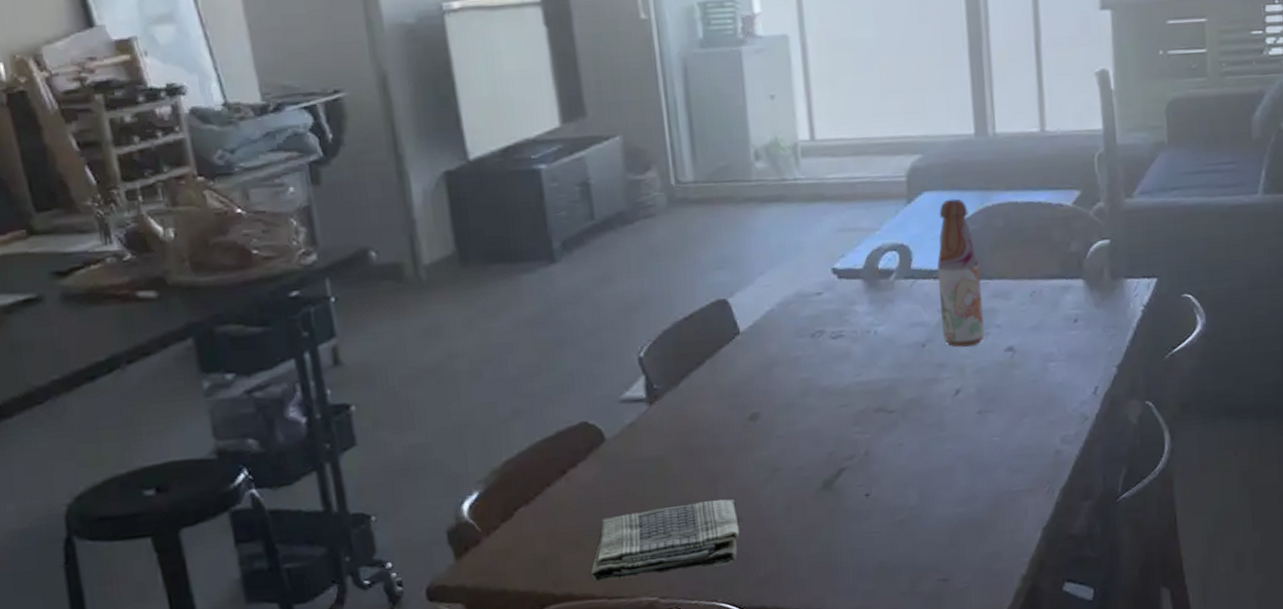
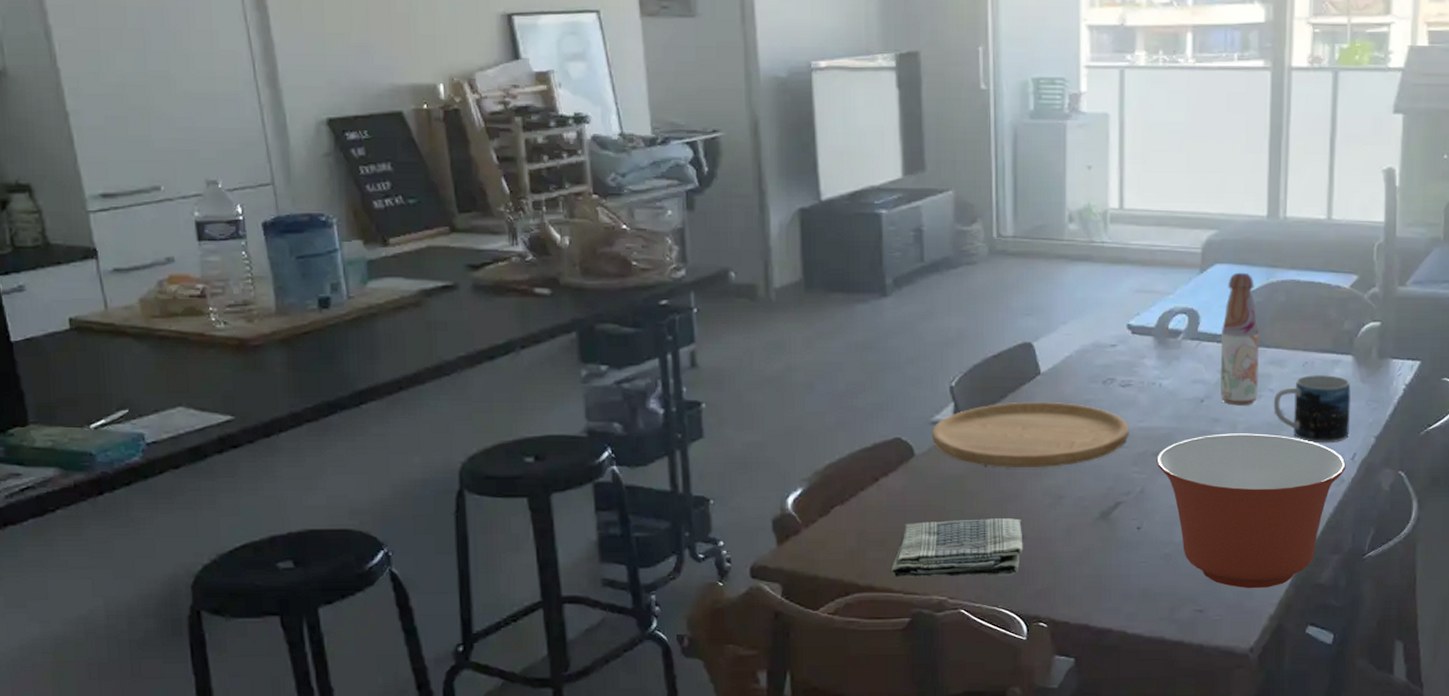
cutting board: none [621,363,847,444] -> present [931,402,1129,469]
mixing bowl: none [879,375,1088,549] -> present [1156,433,1346,589]
mug: none [1002,303,1088,380] -> present [1273,375,1351,444]

